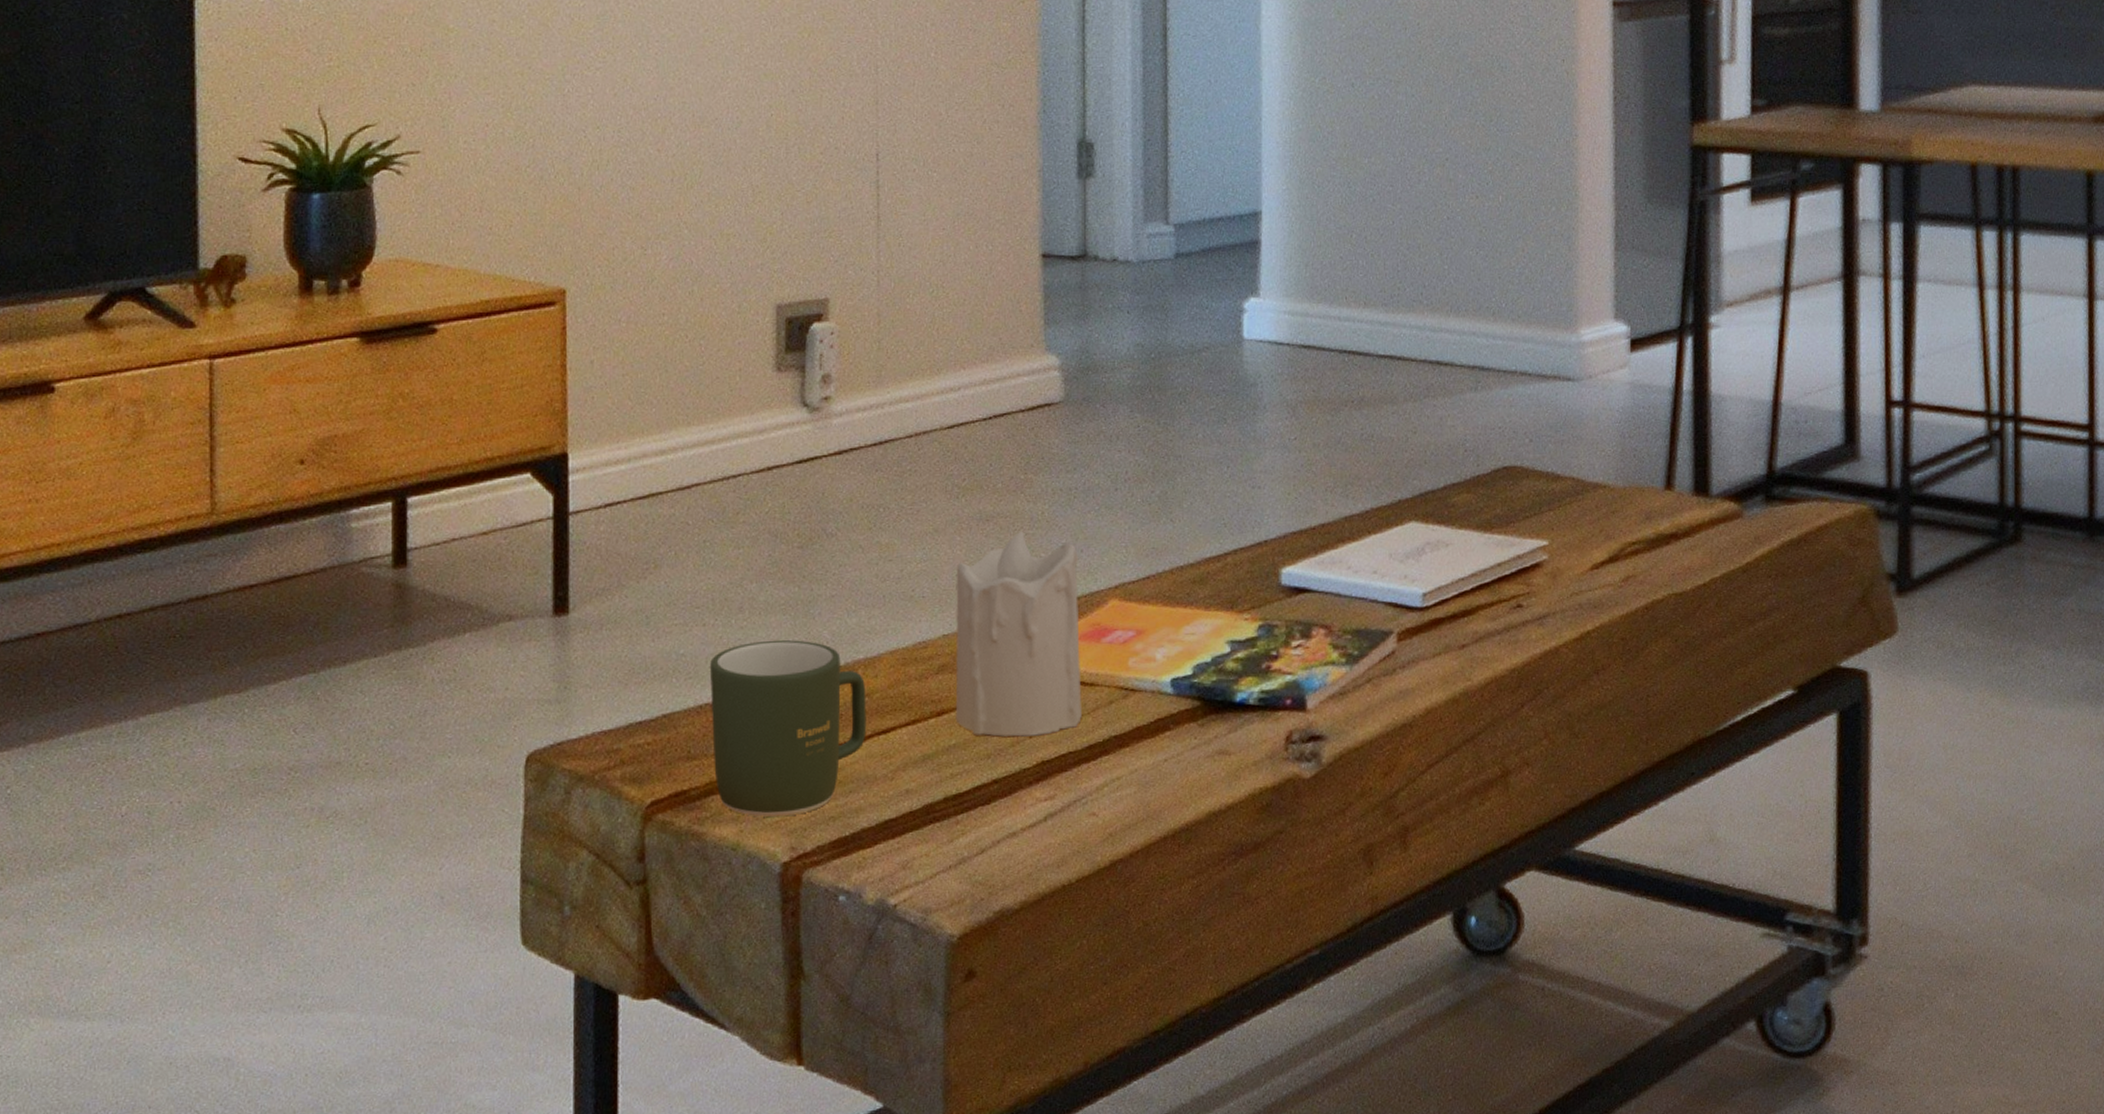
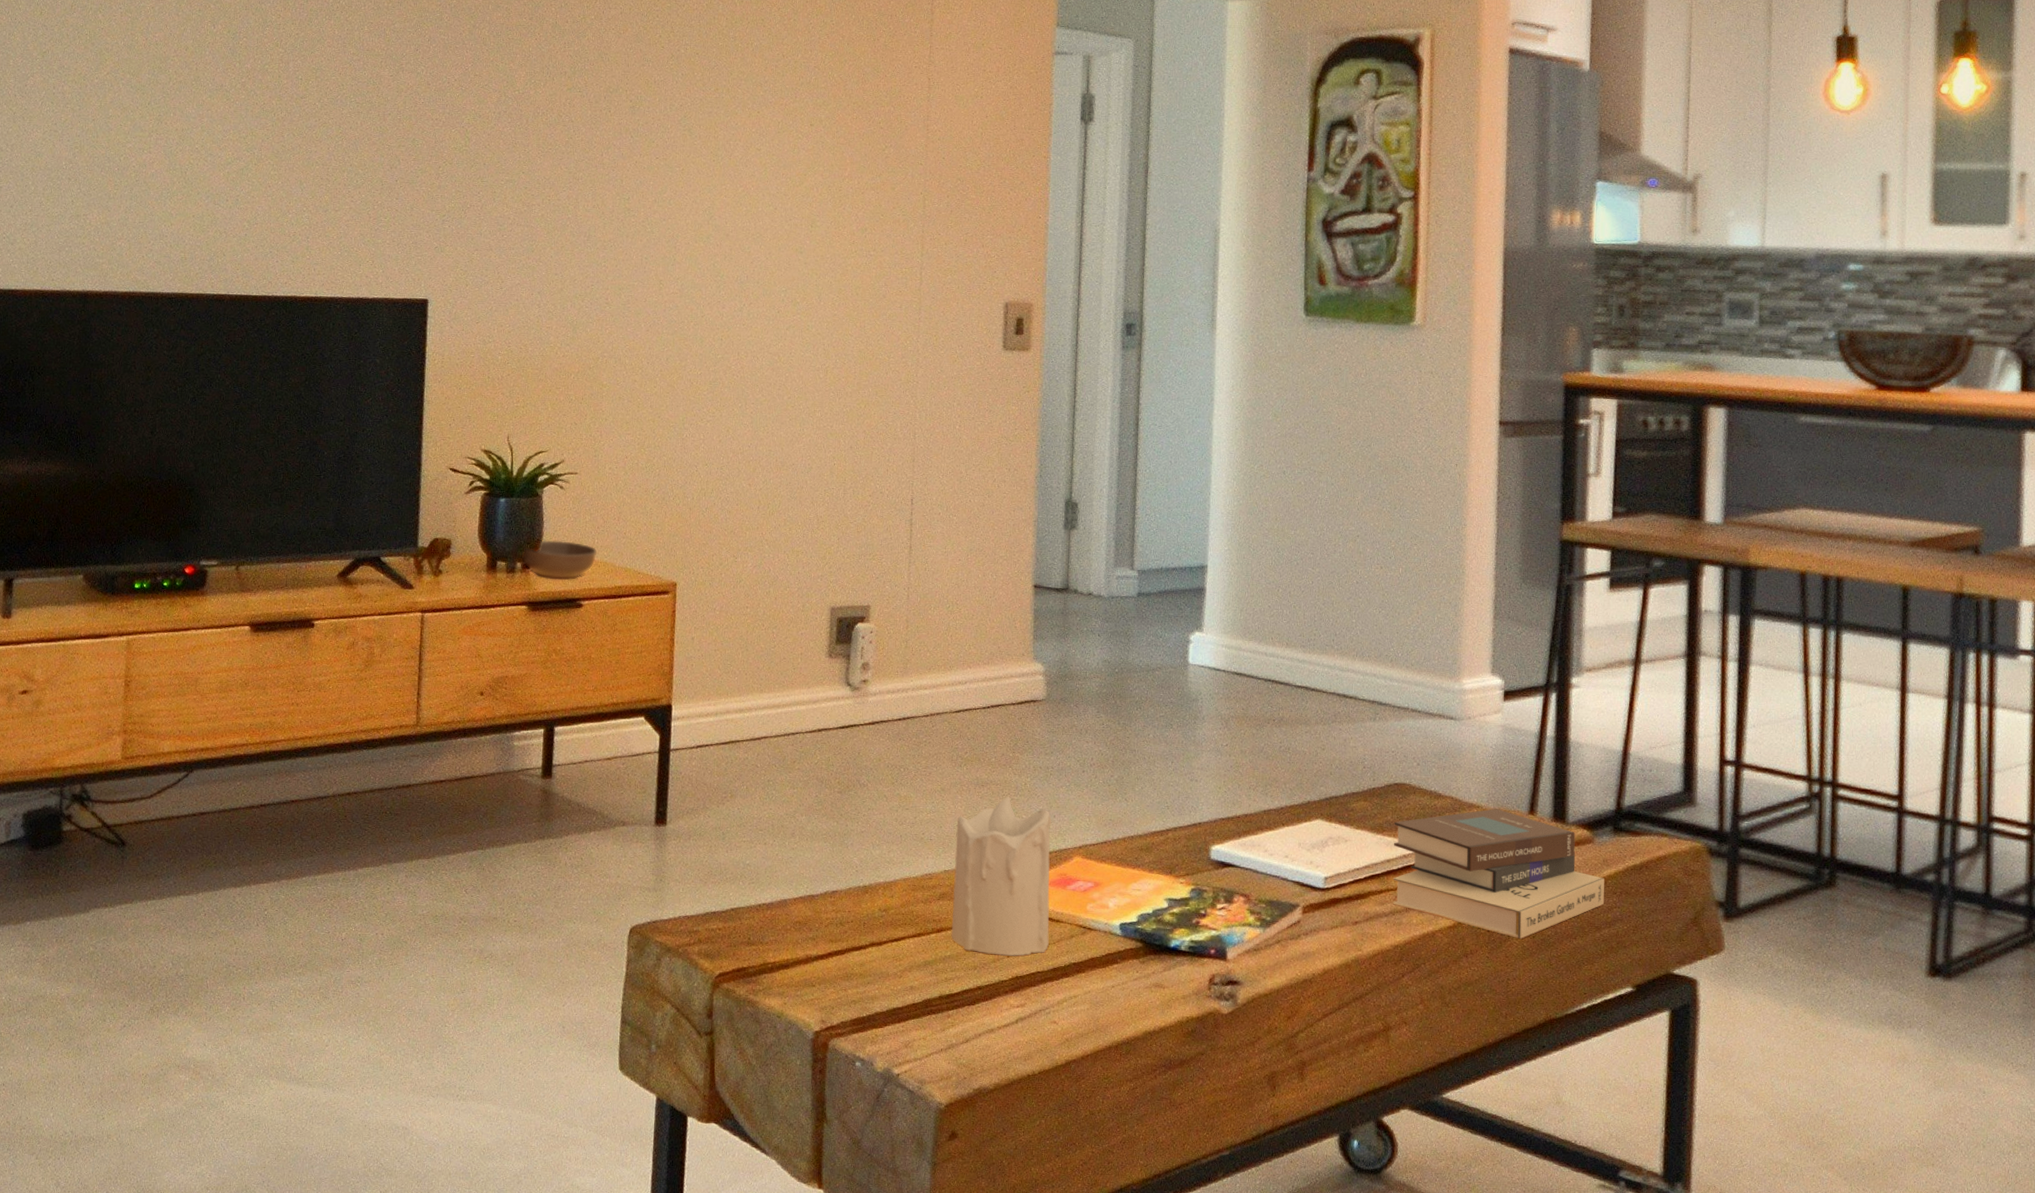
bowl: none [347,245,453,300] -> present [521,540,597,581]
mug: present [710,639,867,818] -> none [767,860,884,996]
books: none [1504,486,1758,645] -> present [1392,809,1605,939]

